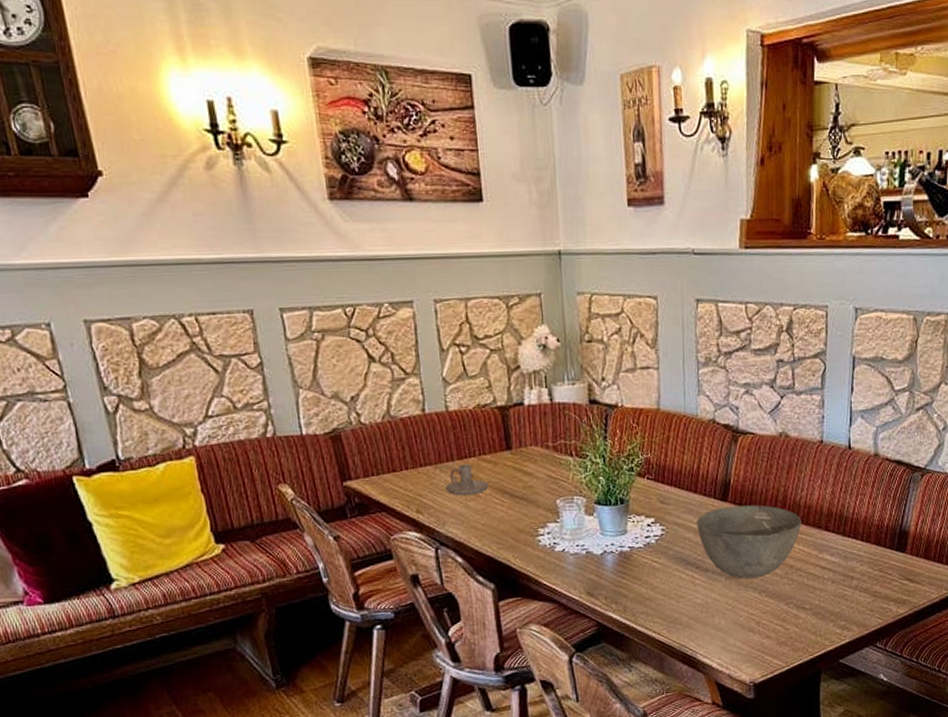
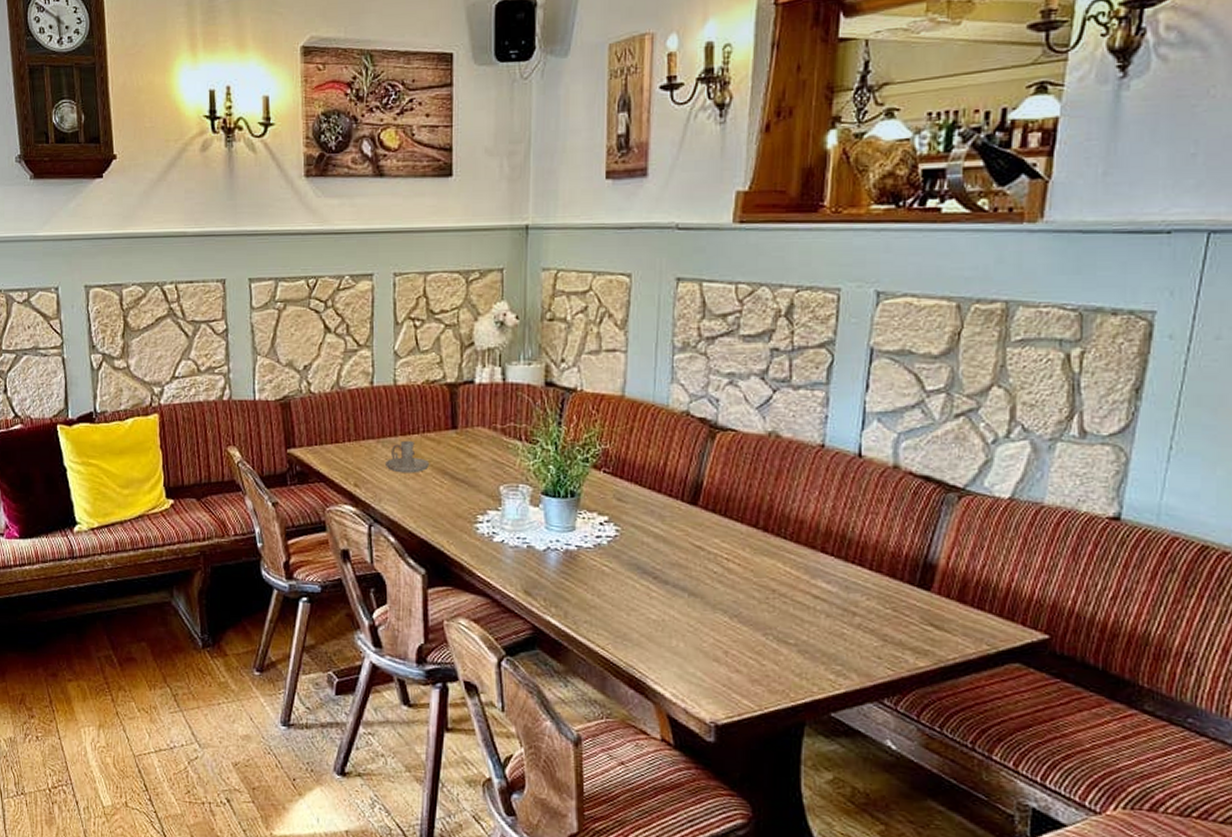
bowl: present [697,505,802,579] -> none [658,512,790,599]

